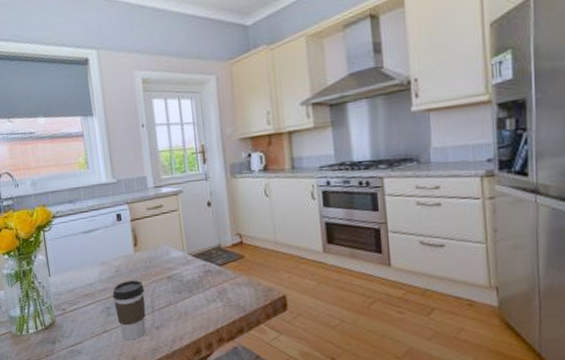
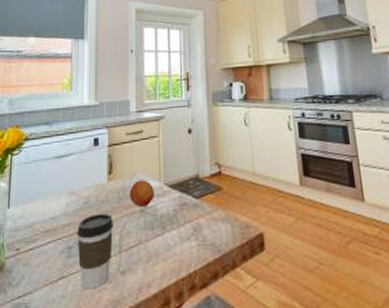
fruit: none [155,250,179,274] -> present [129,180,154,207]

